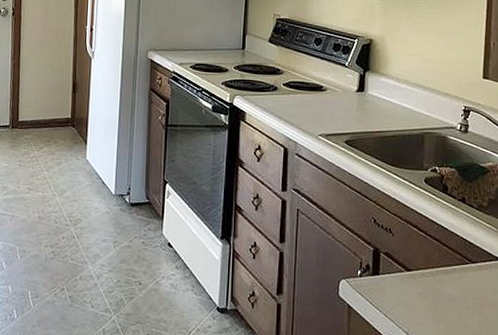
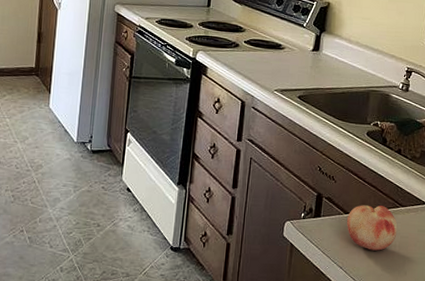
fruit: none [409,261,469,314] -> present [346,205,398,251]

